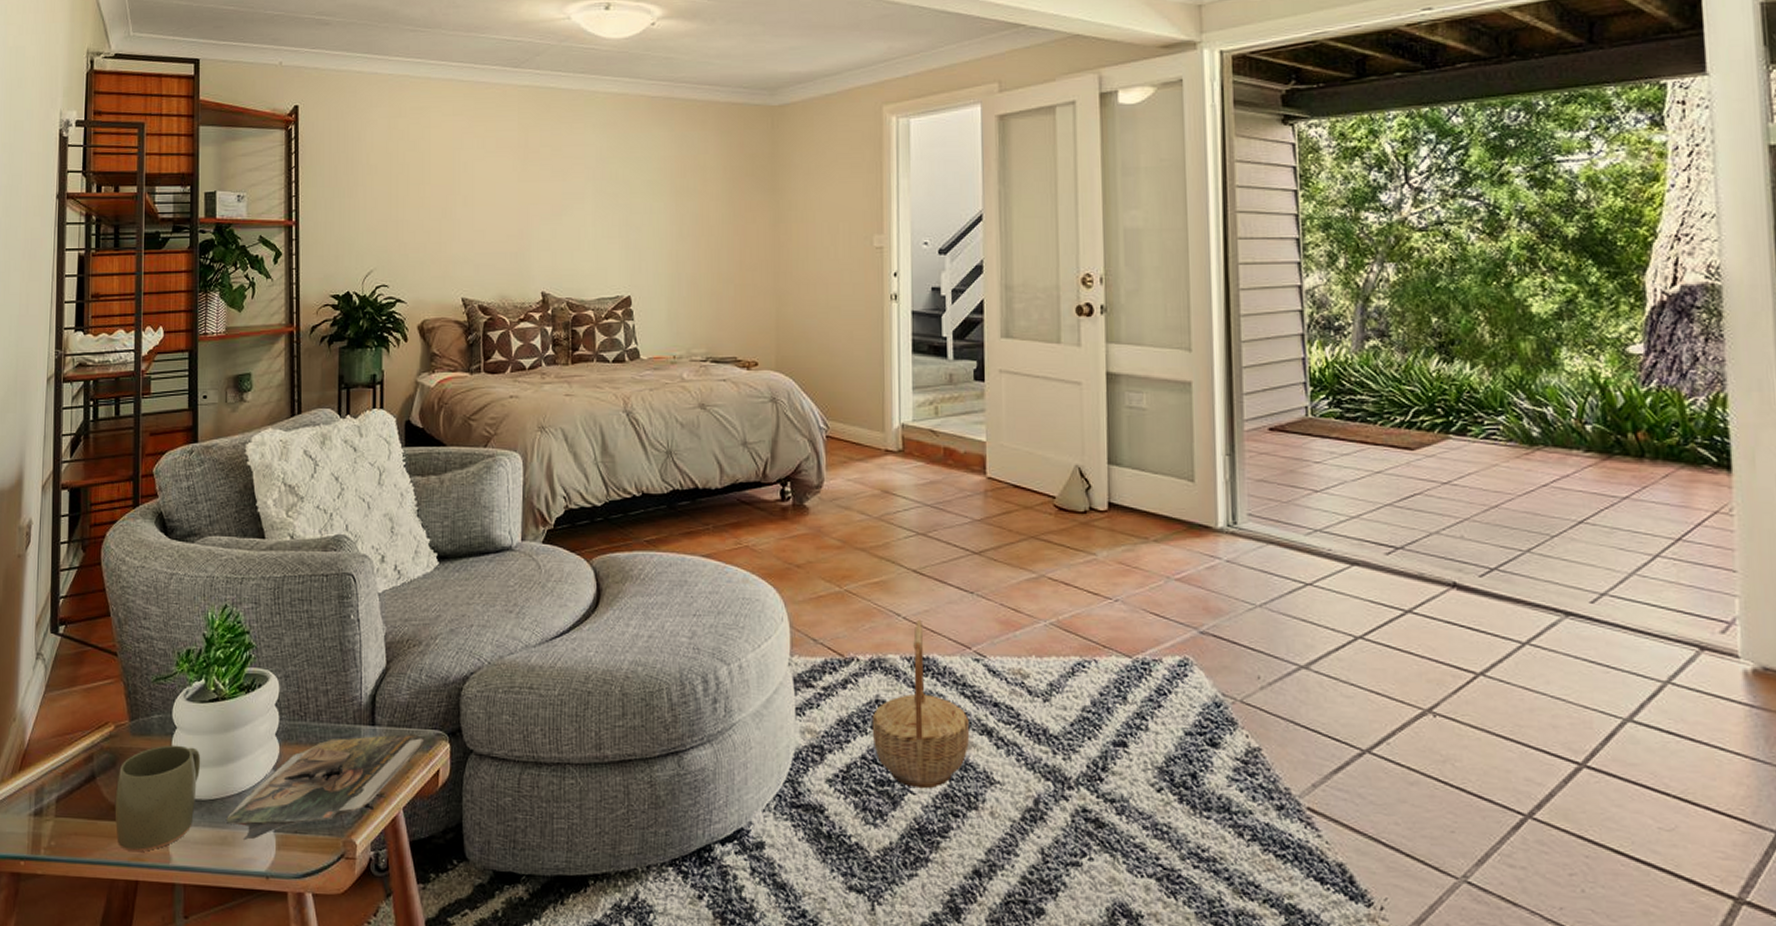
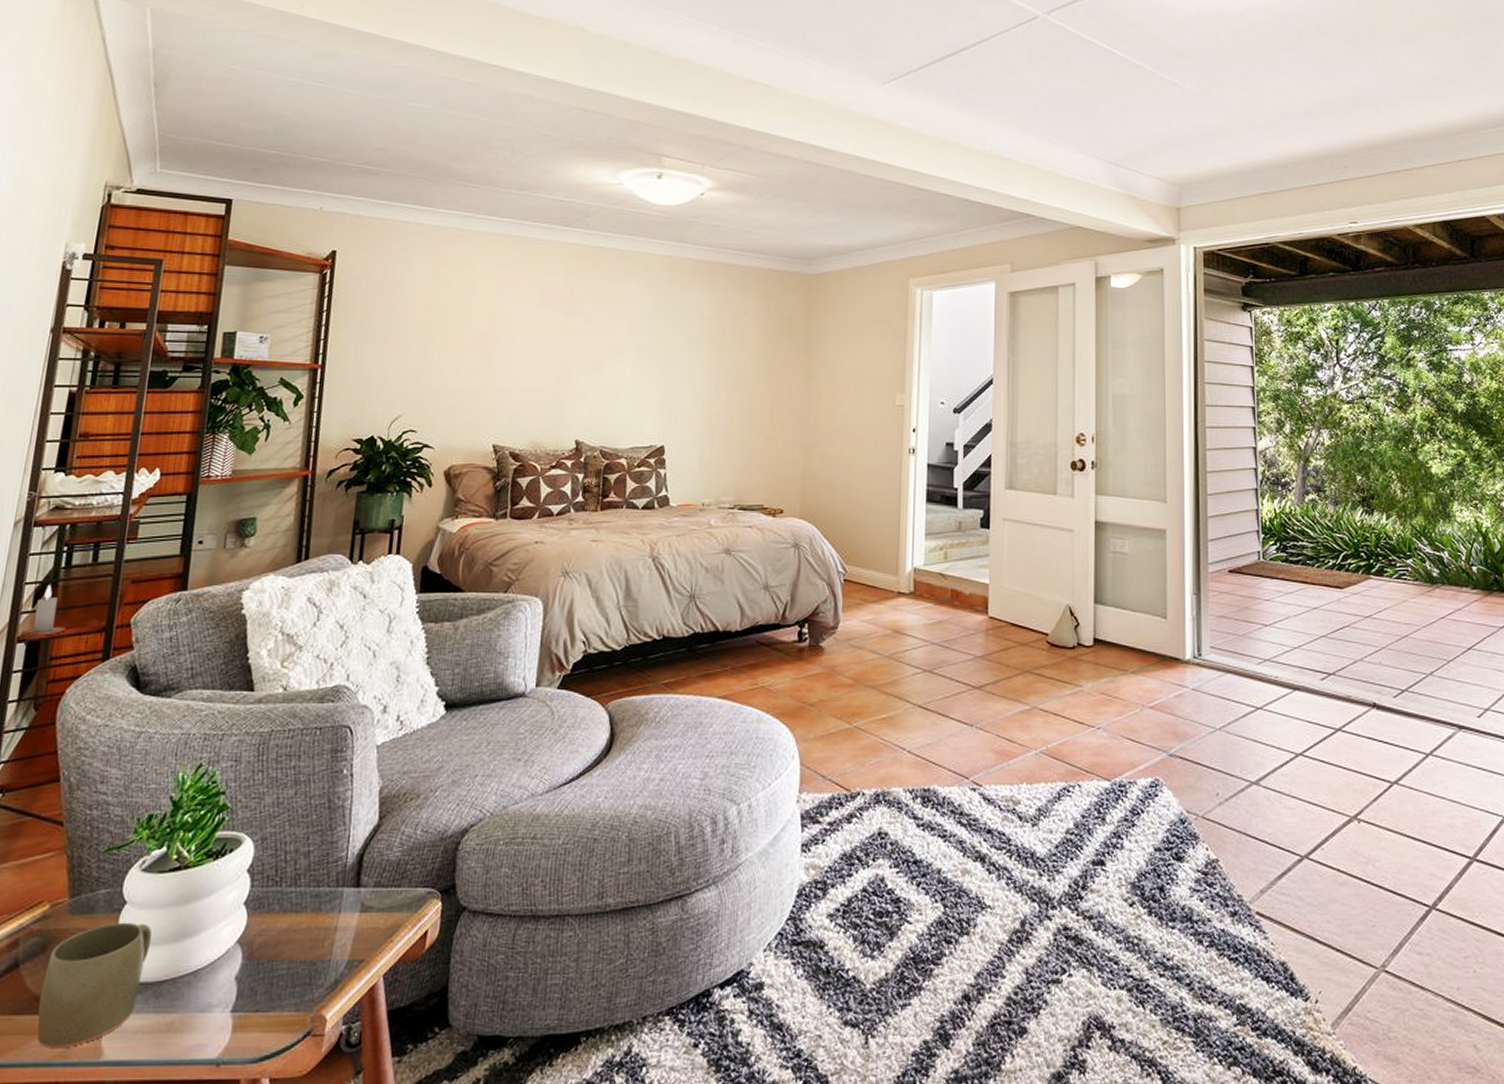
candle: none [63,436,101,485] -> present [20,584,67,637]
magazine: present [227,733,428,840] -> none [175,893,417,1024]
basket: present [871,620,970,789] -> none [873,754,965,918]

